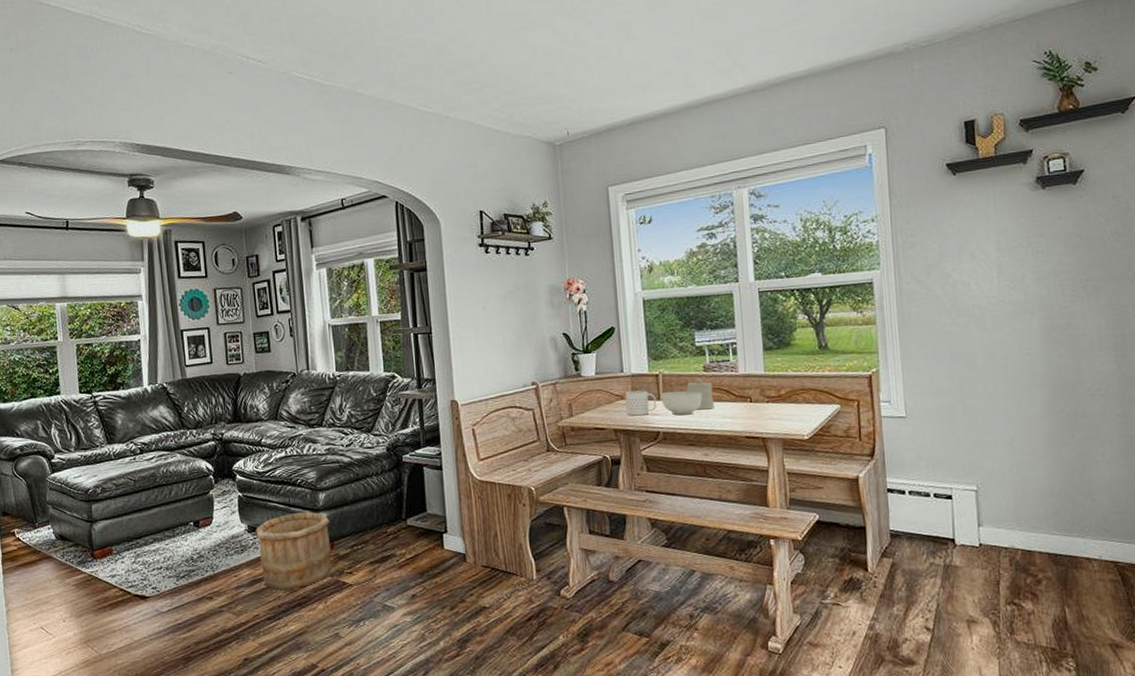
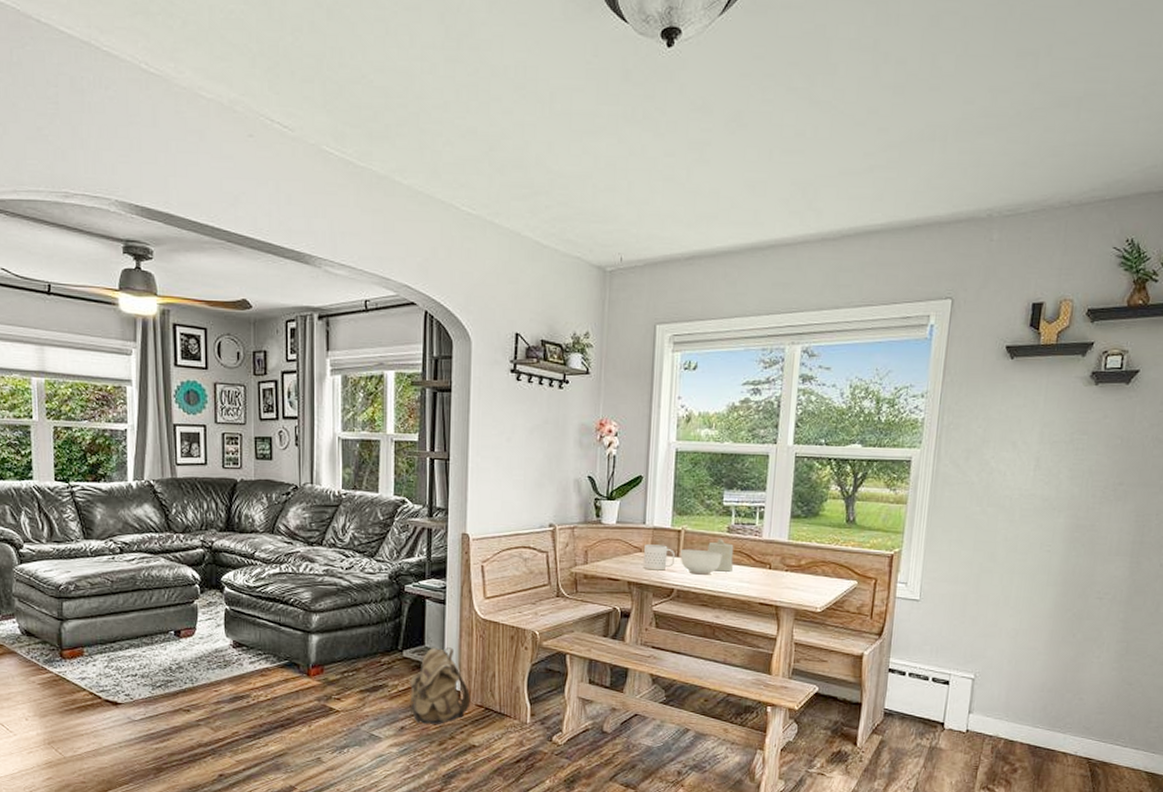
wooden bucket: present [255,511,332,590] -> none [241,632,321,710]
backpack: none [416,511,477,590] -> present [409,647,471,724]

